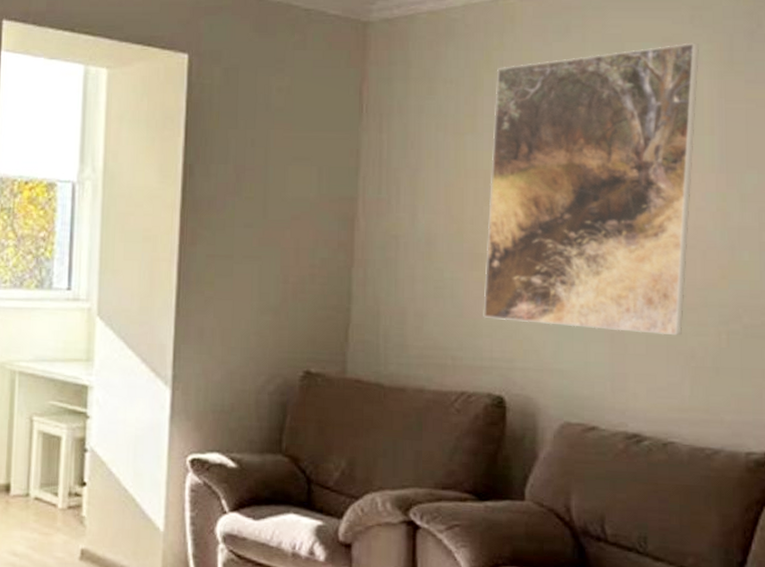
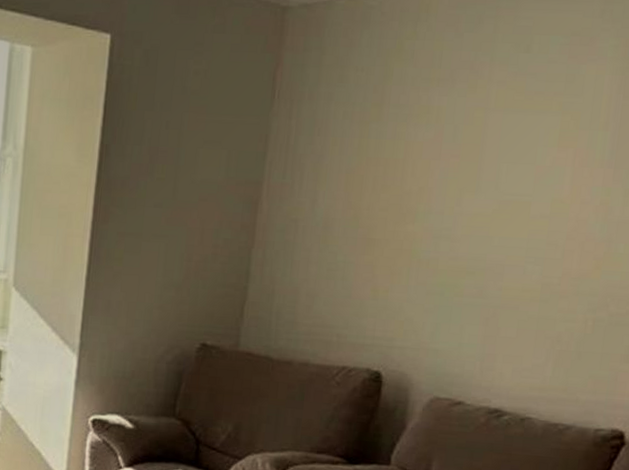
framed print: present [483,42,700,336] -> none [369,37,607,321]

